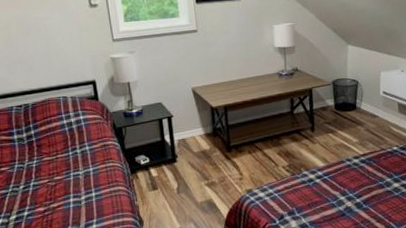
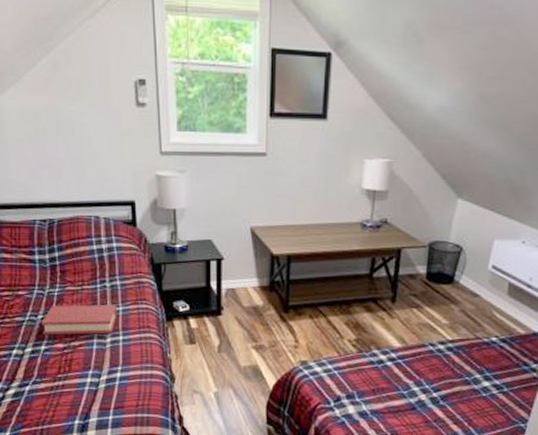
hardback book: none [23,166,89,202] -> present [41,304,117,335]

